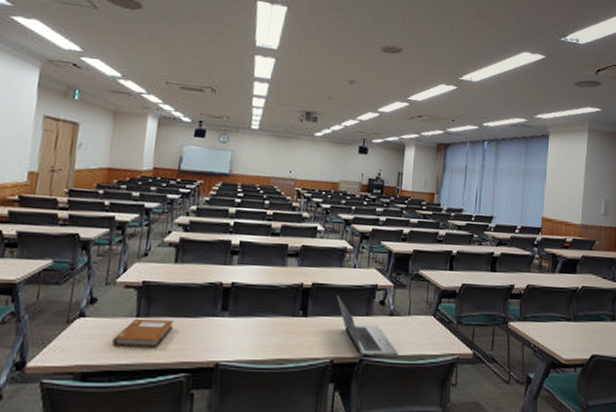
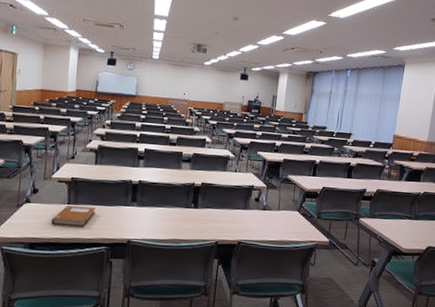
laptop: present [337,295,399,357] -> none [221,193,269,241]

